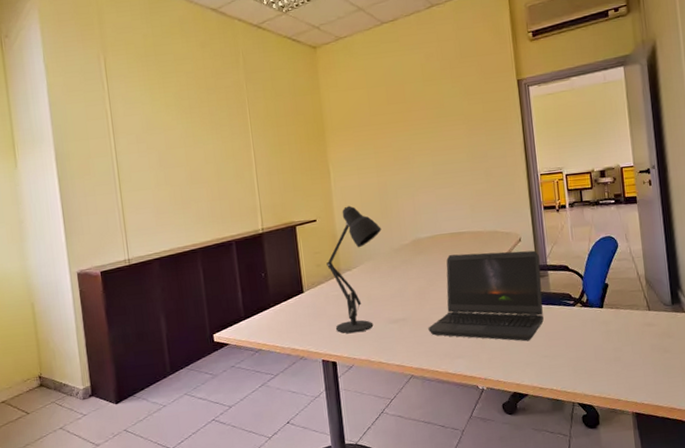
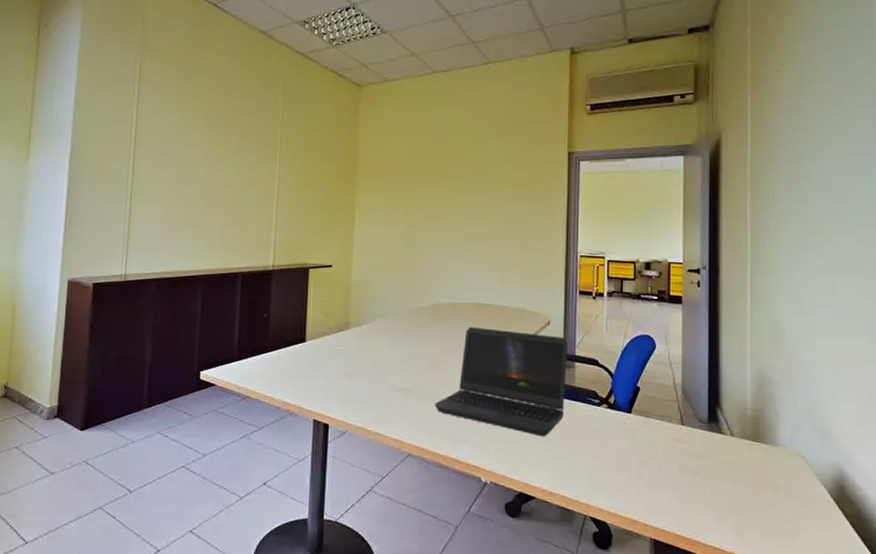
desk lamp: present [326,205,382,333] -> none [335,256,401,396]

